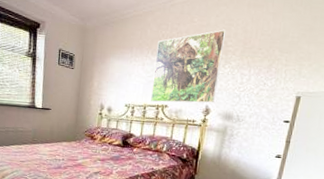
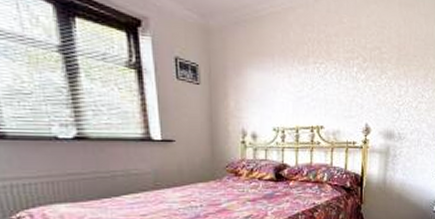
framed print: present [151,29,226,103] -> none [303,32,379,124]

